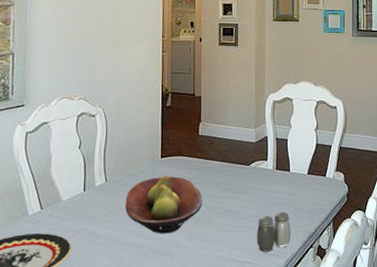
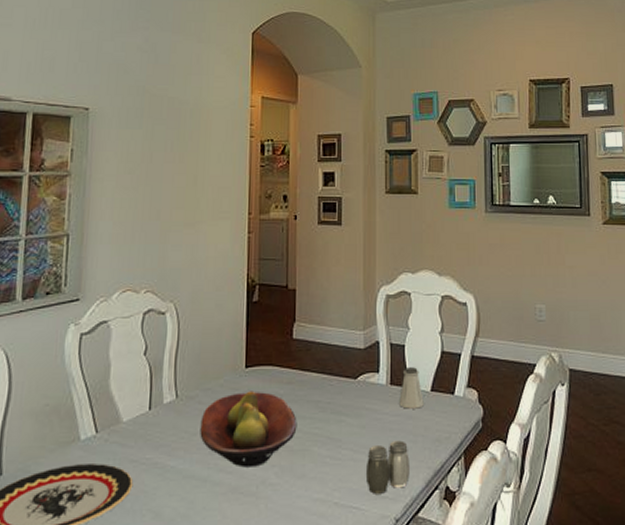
saltshaker: none [283,156,302,188] -> present [399,367,424,409]

